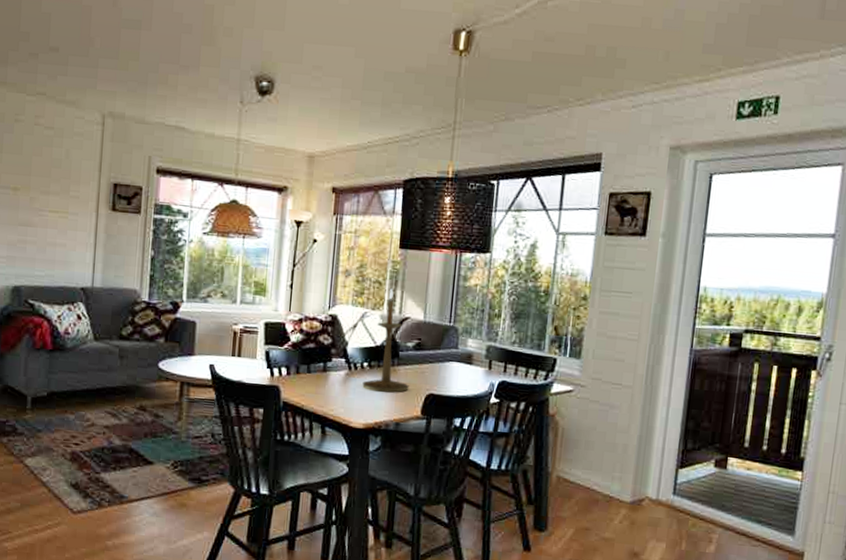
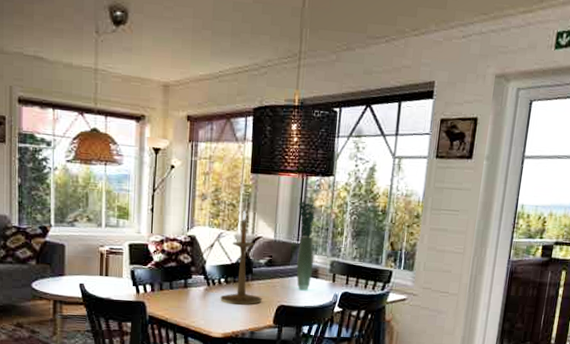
vase: none [447,276,470,379] -> present [296,198,316,291]

